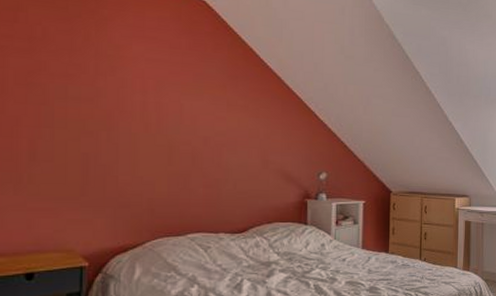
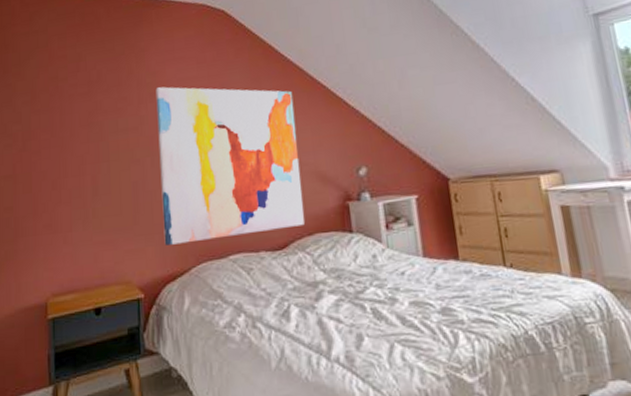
wall art: none [116,62,268,219] -> present [156,86,305,246]

